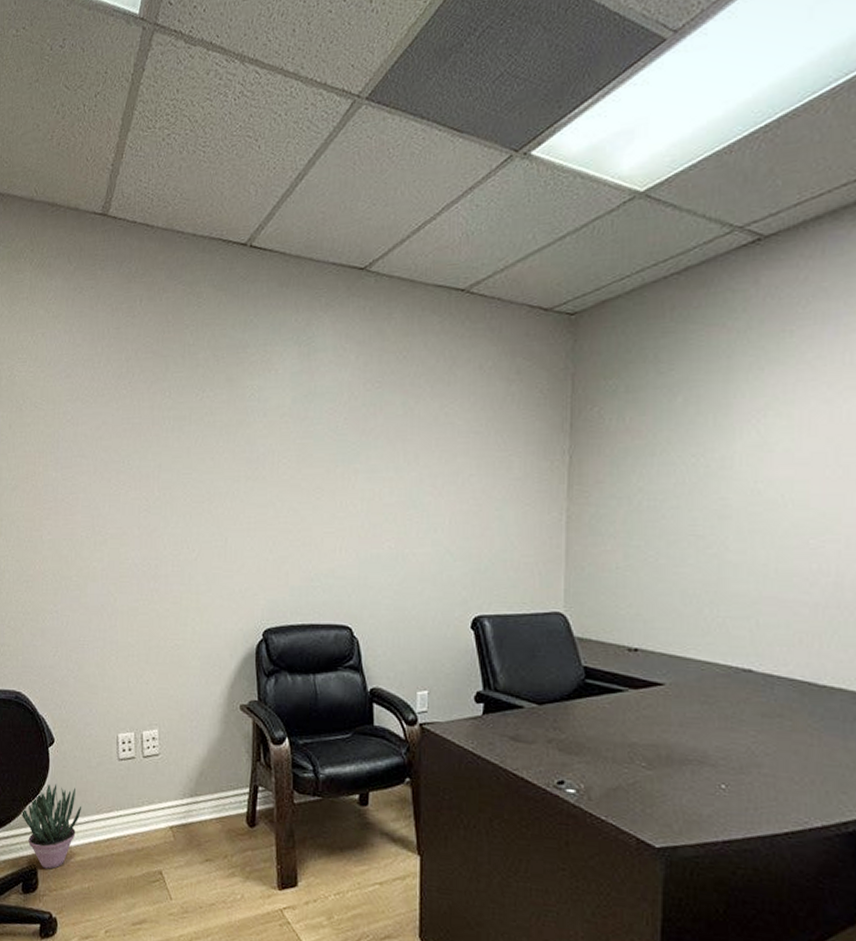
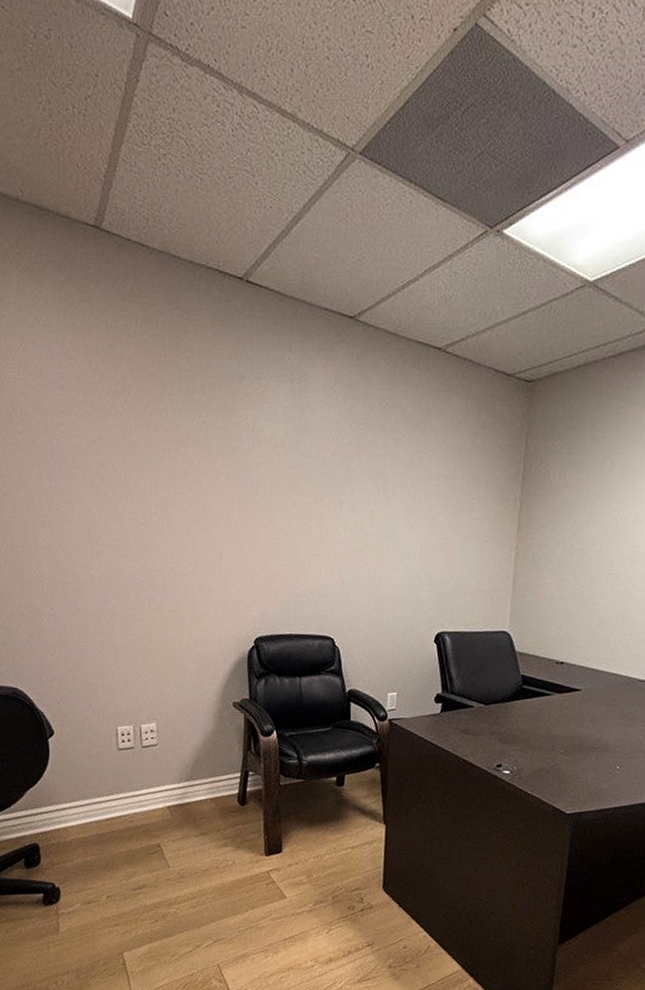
potted plant: present [20,784,82,869] -> none [21,771,83,846]

